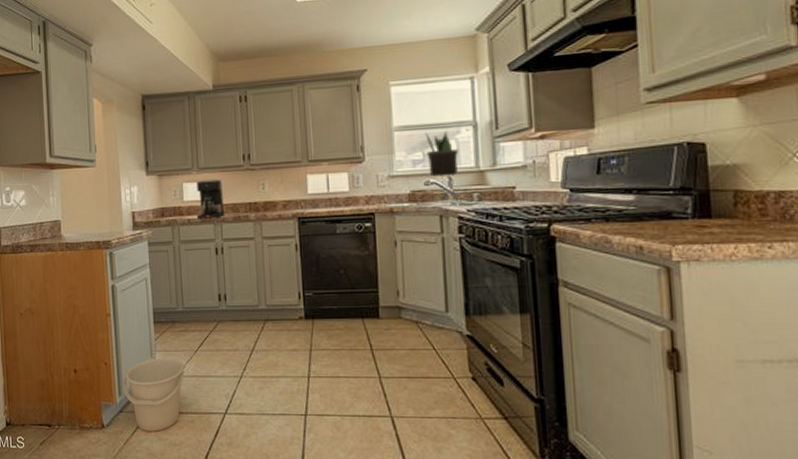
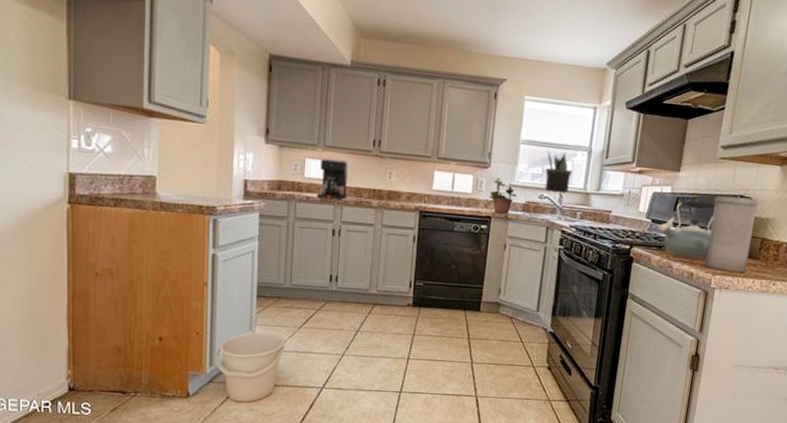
potted plant: none [368,170,399,209] -> present [488,178,517,215]
kettle: none [581,156,658,230] -> present [659,199,715,261]
canister: none [651,143,722,240] -> present [703,195,758,274]

